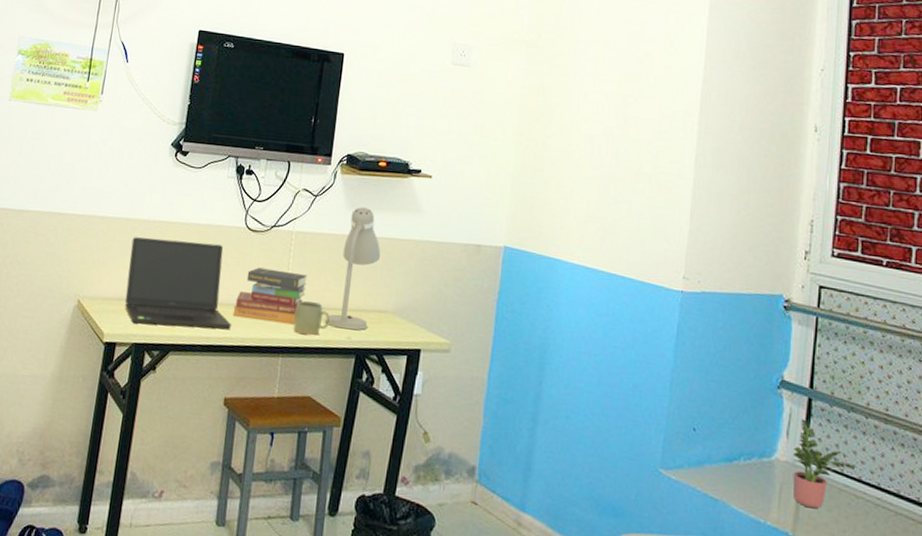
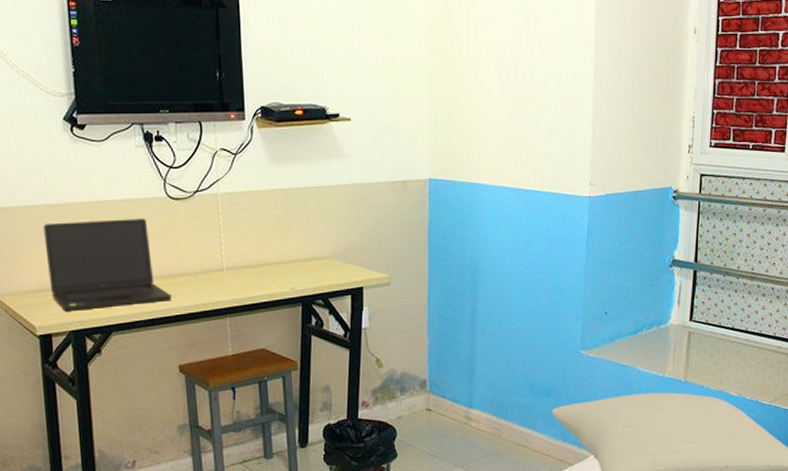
books: present [232,267,308,325] -> none [170,234,242,288]
mug: present [293,300,330,336] -> none [234,260,271,293]
desk lamp: present [325,207,381,331] -> none [267,159,312,281]
potted plant: present [792,419,855,509] -> none [683,288,729,358]

